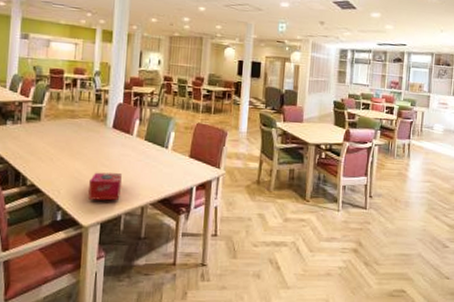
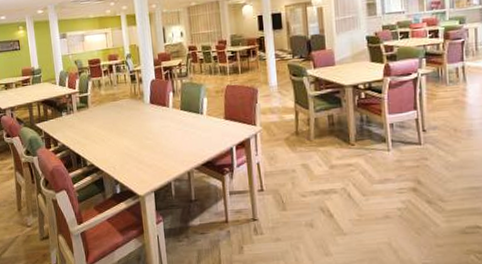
tissue box: present [88,172,122,201] -> none [138,144,167,172]

